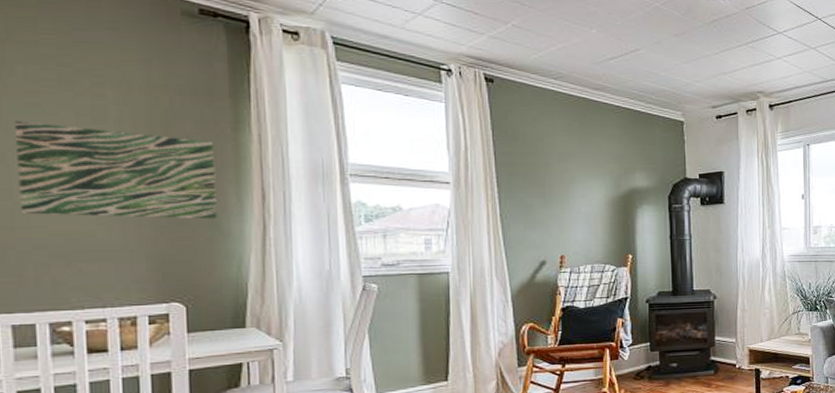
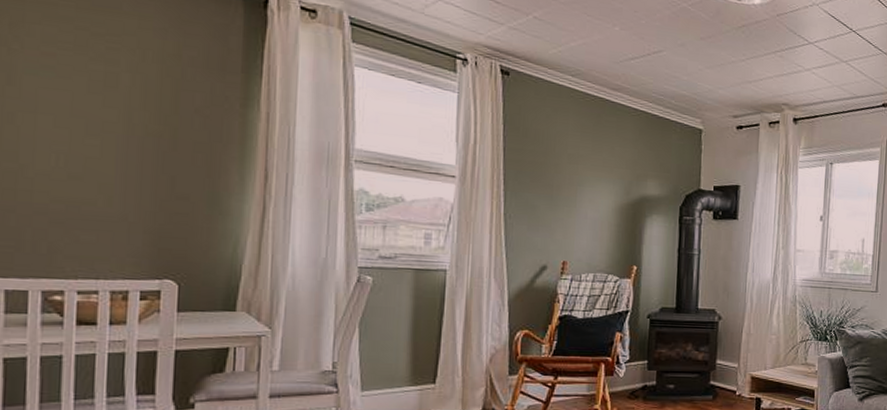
wall art: present [13,120,218,220] -> none [24,81,222,197]

